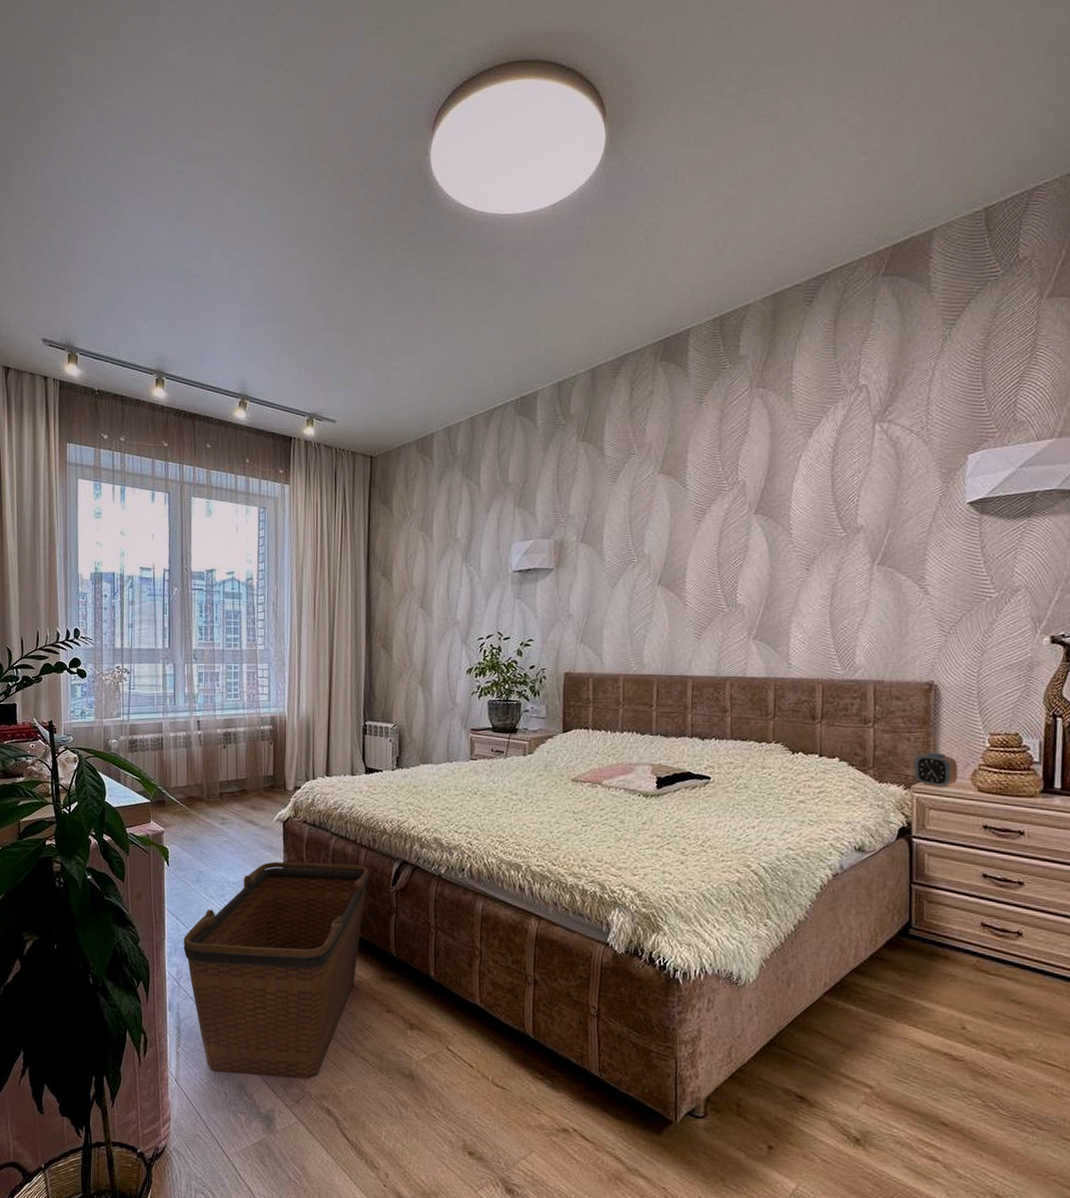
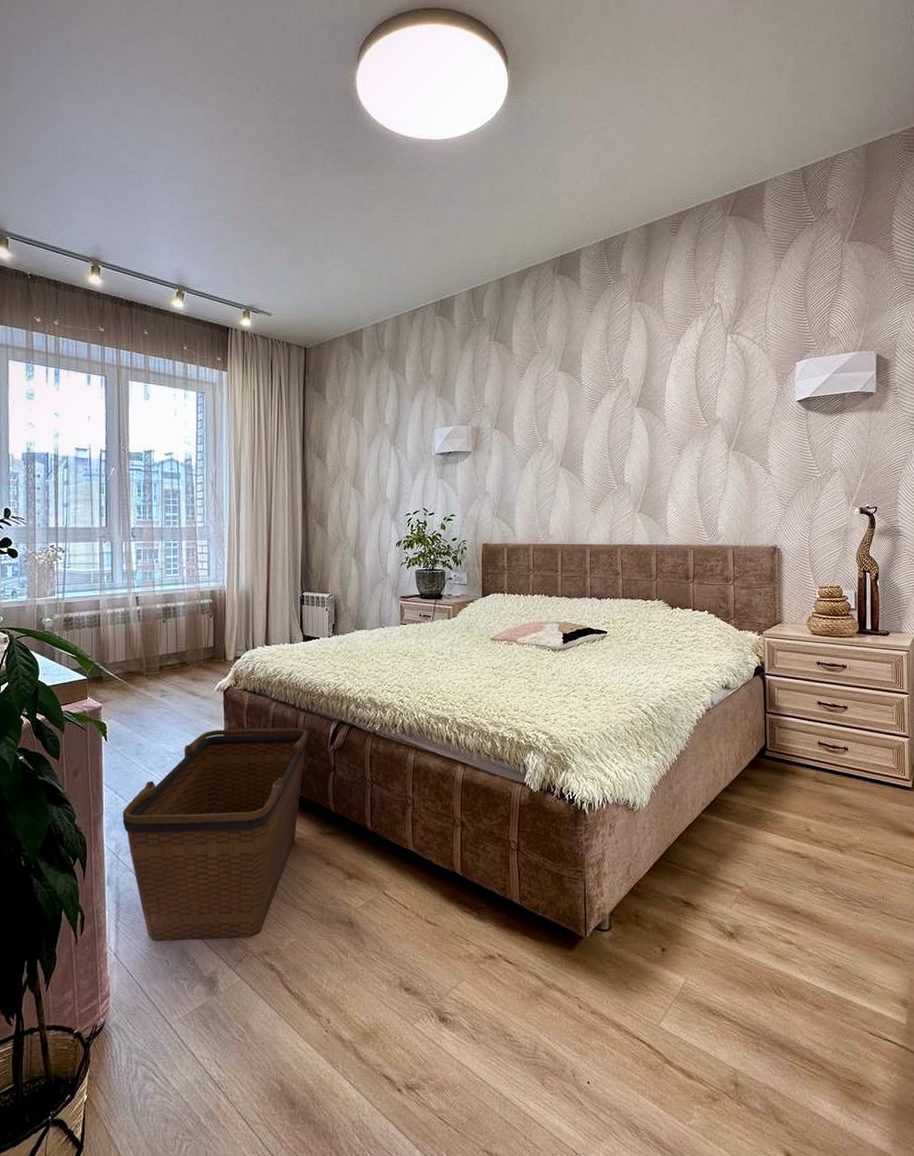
alarm clock: present [914,752,958,788] -> none [765,603,797,633]

